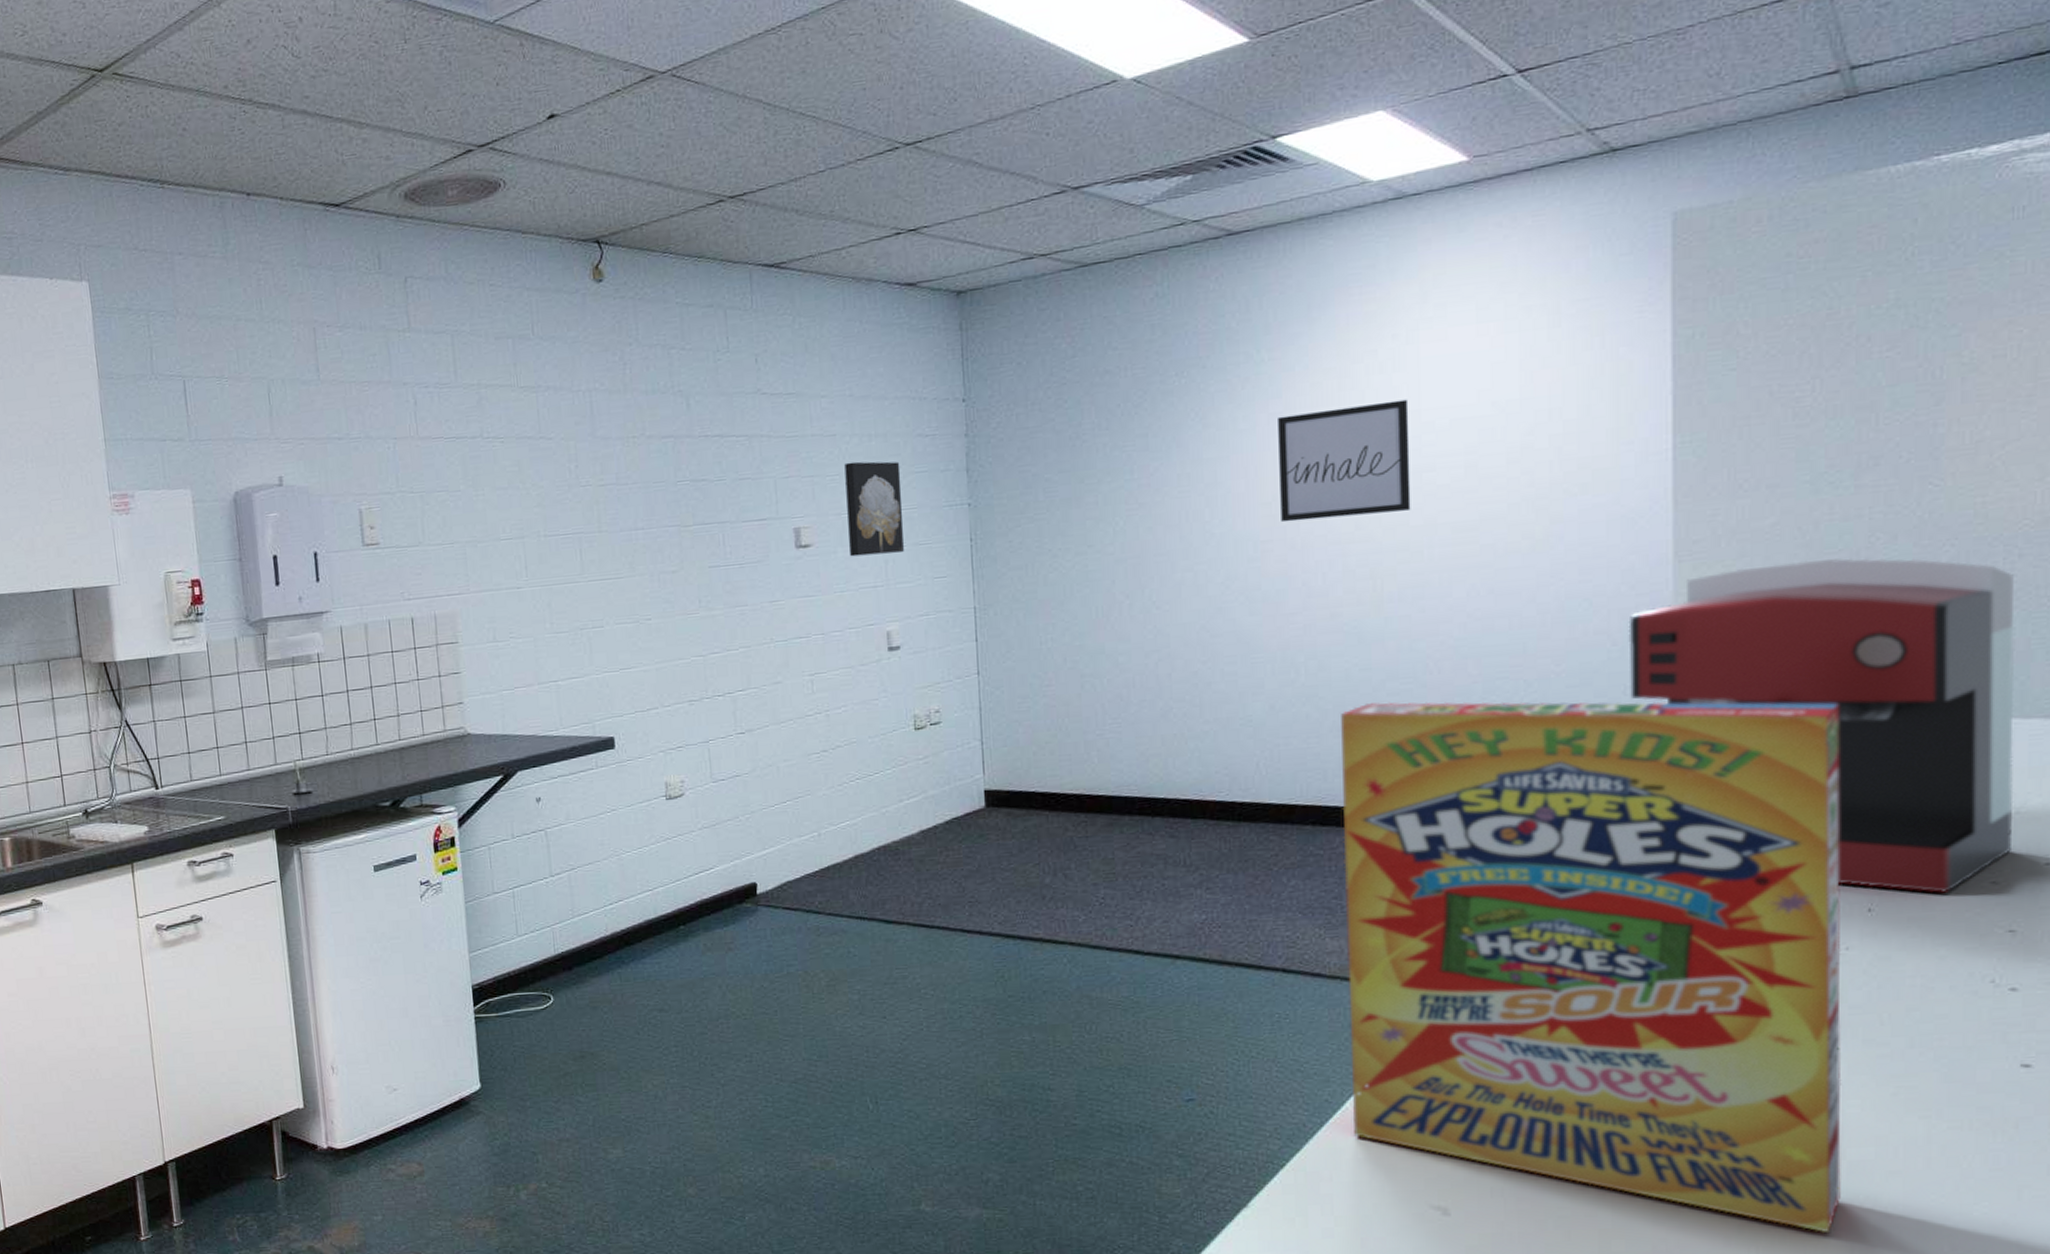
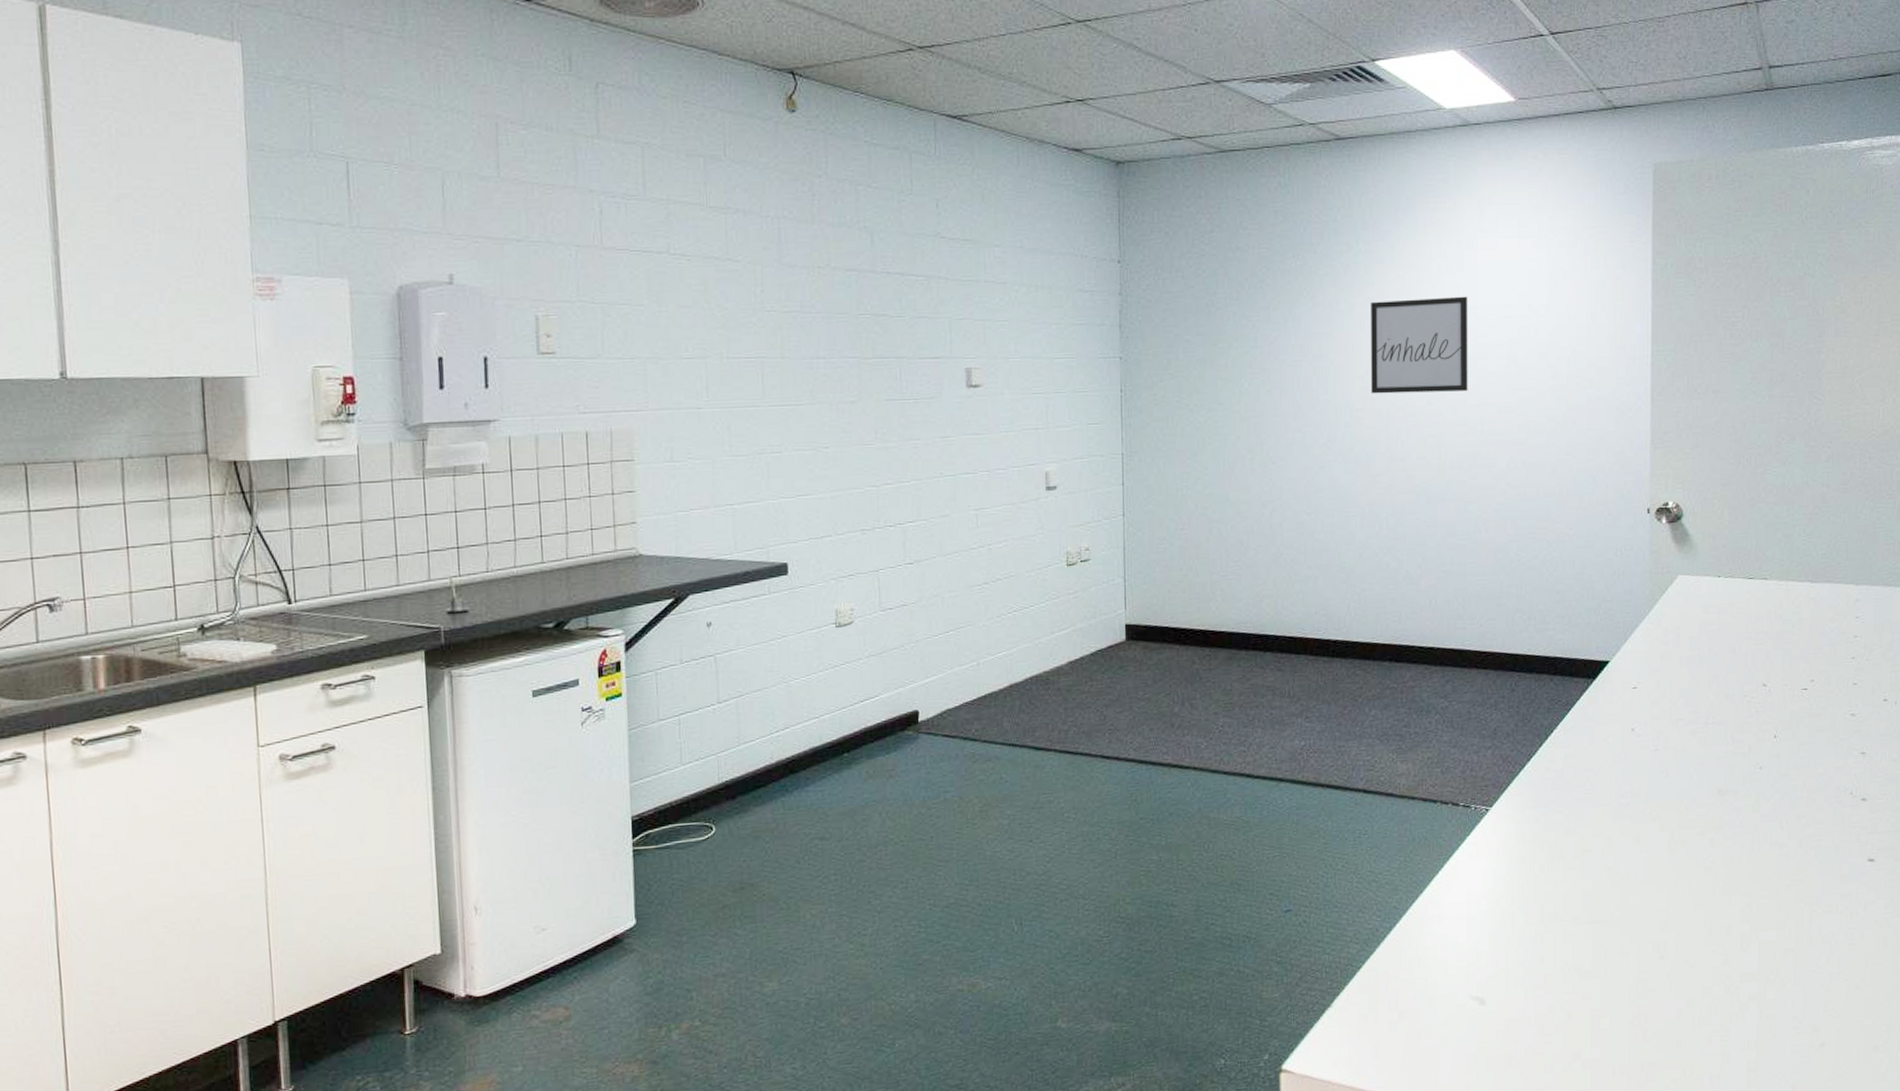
wall art: present [844,461,904,557] -> none [1012,309,1064,399]
cereal box: present [1341,701,1842,1234] -> none [1412,555,1757,1003]
coffee maker: present [1628,558,2015,893] -> none [1619,453,1866,723]

